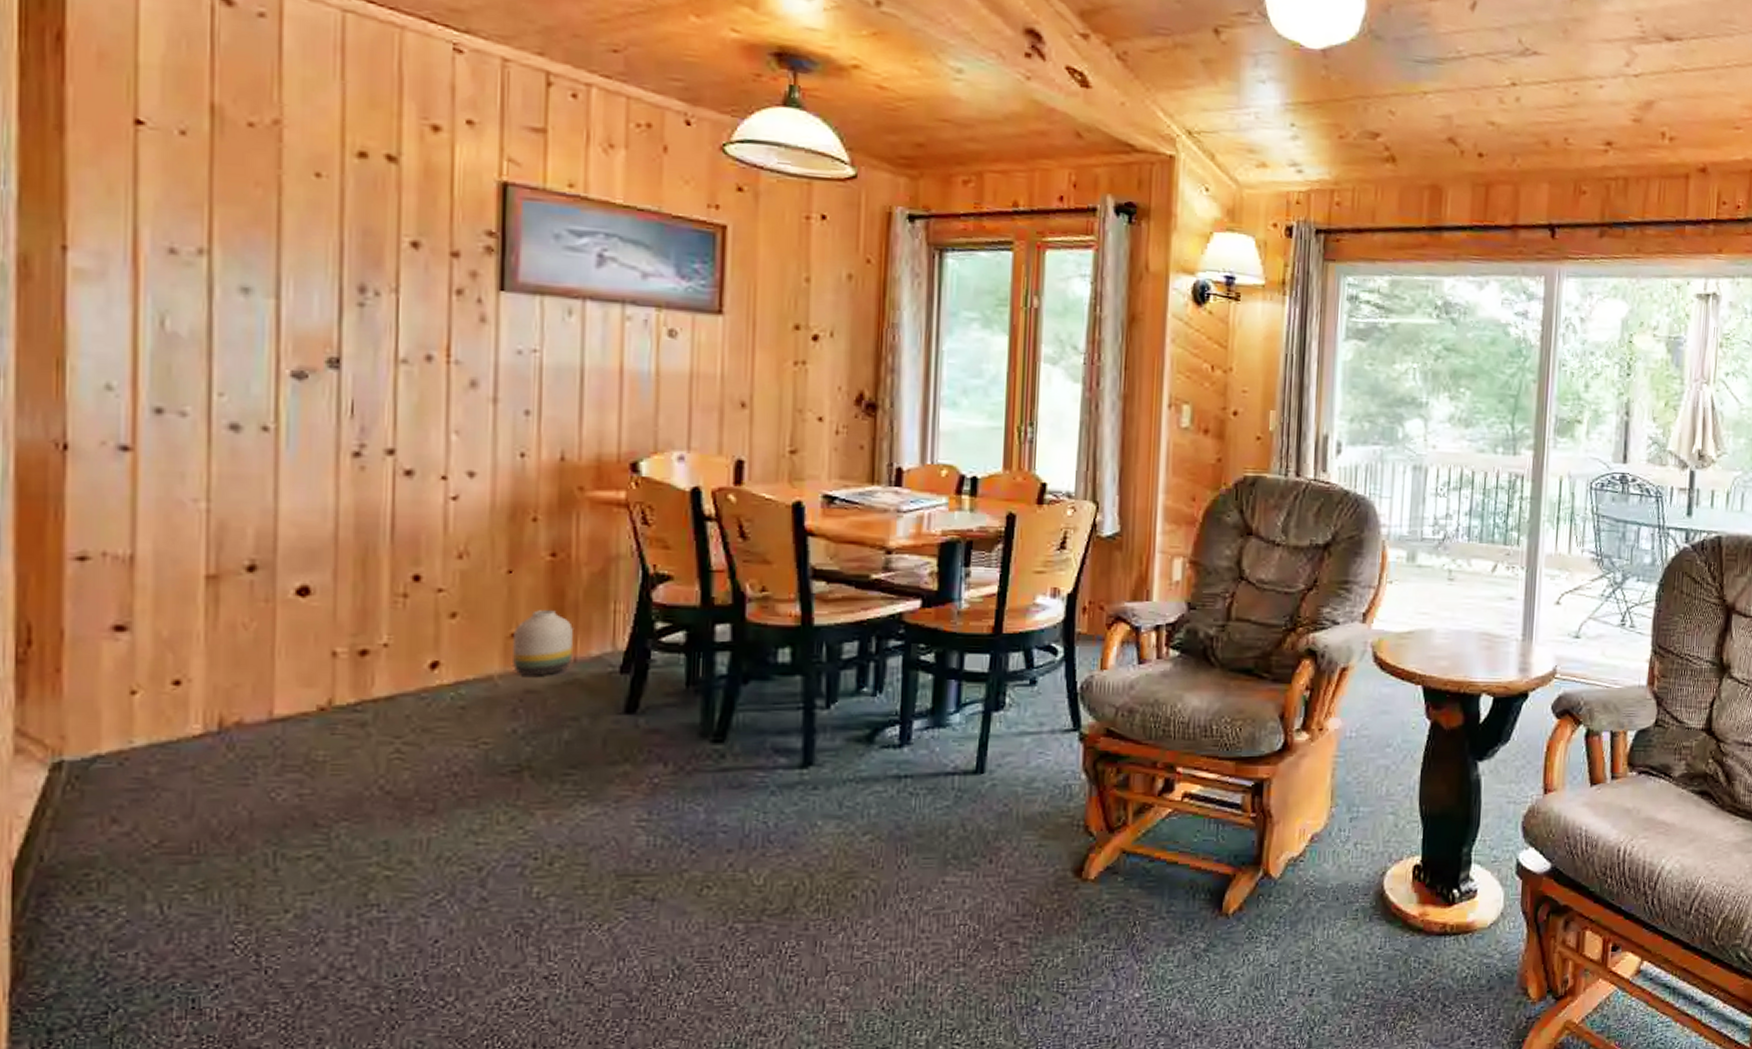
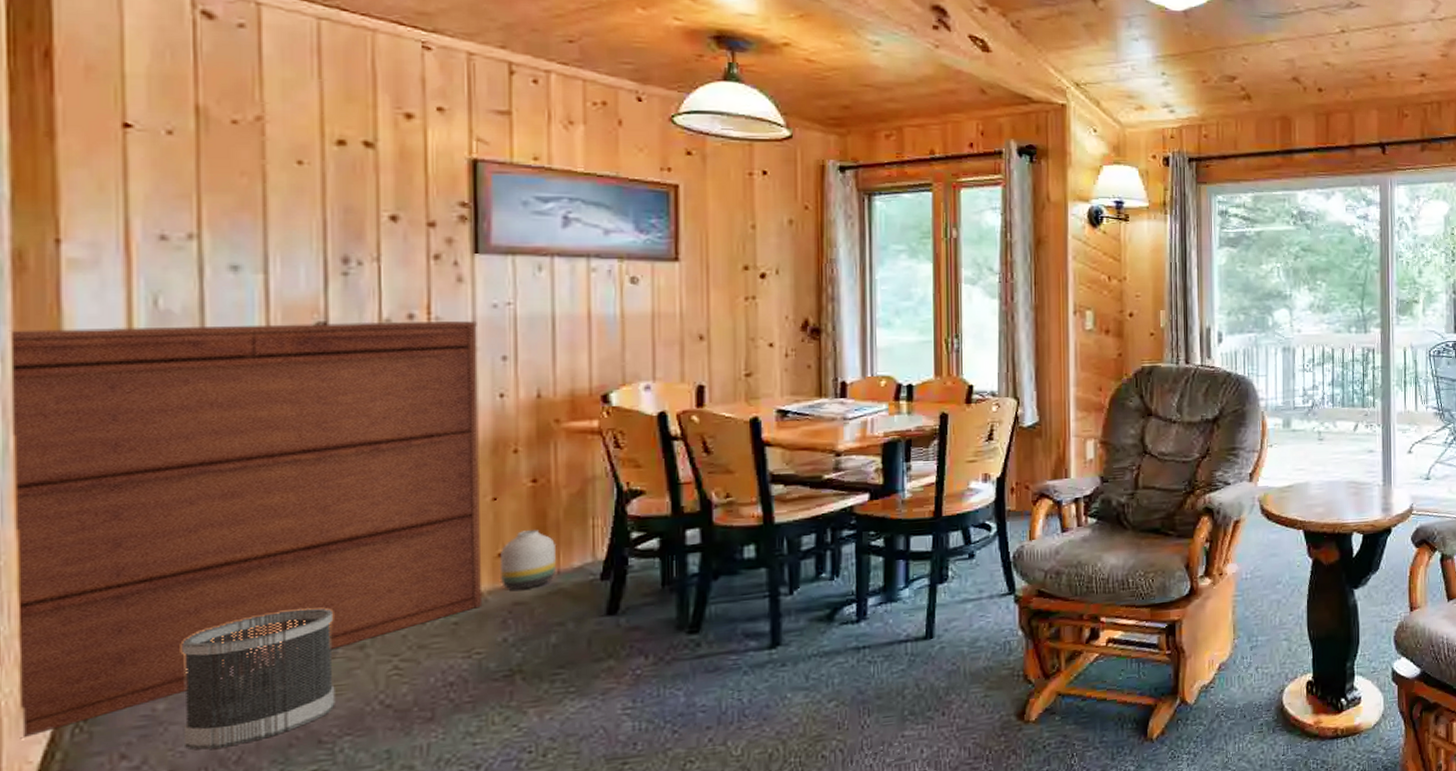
dresser: none [11,343,499,791] -> present [8,321,483,739]
wastebasket: none [177,676,334,821] -> present [182,608,336,750]

